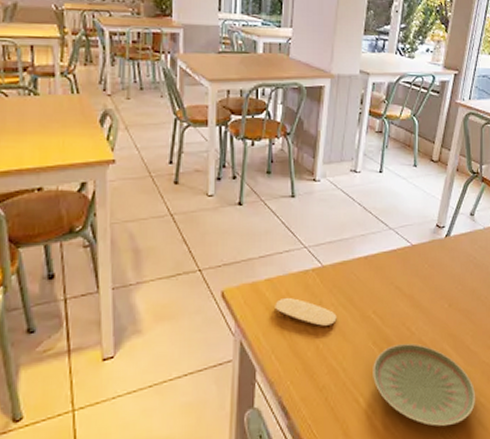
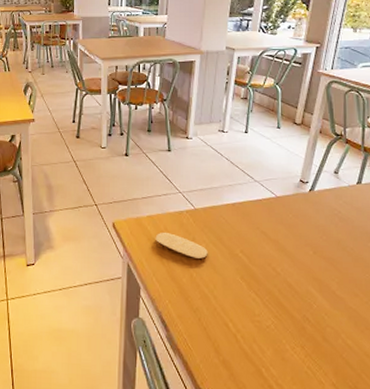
plate: present [373,343,476,427] -> none [241,282,343,361]

